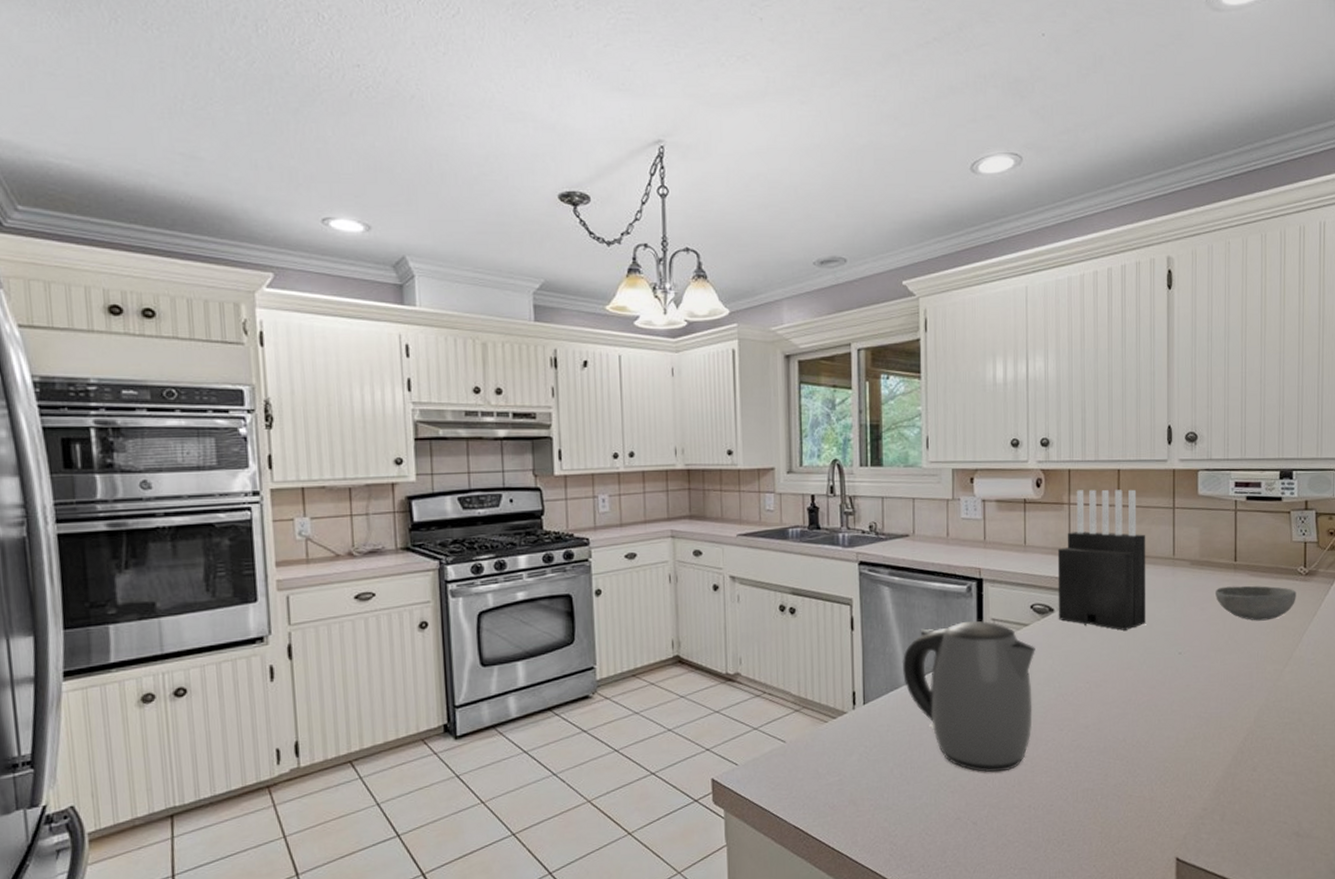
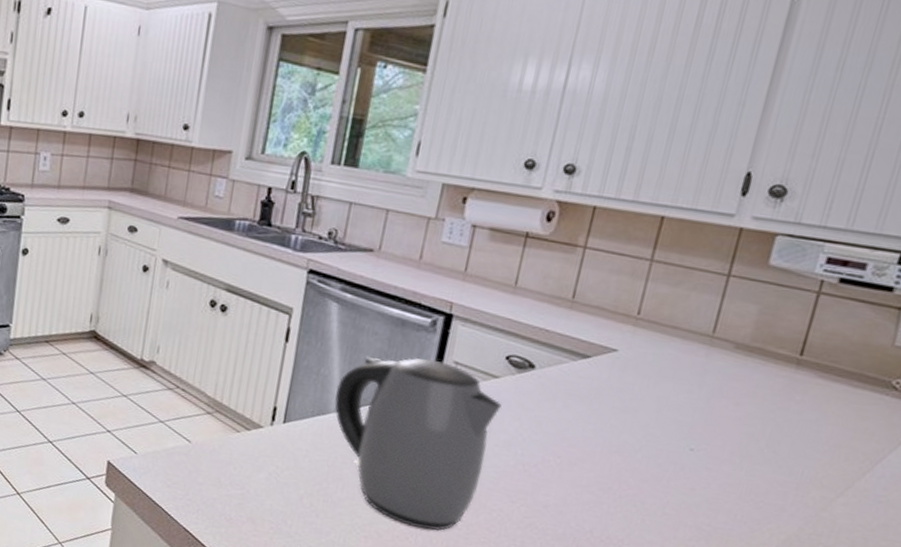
knife block: present [1057,489,1146,631] -> none [538,233,681,409]
bowl: present [1215,585,1296,621] -> none [760,382,882,436]

